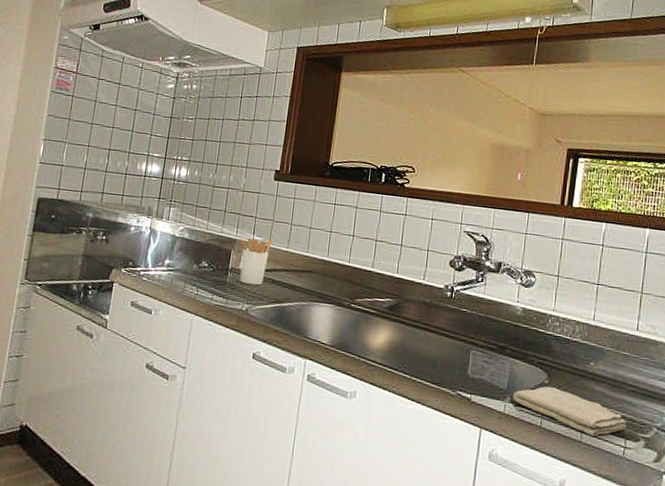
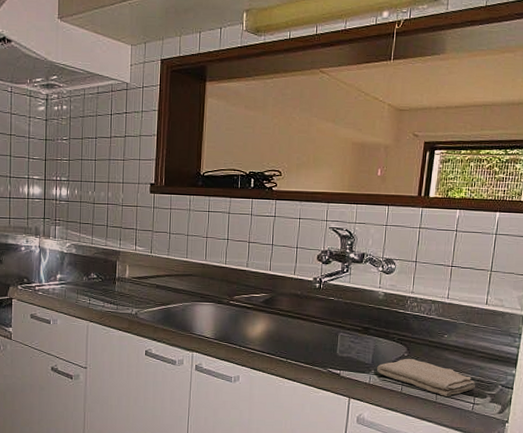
utensil holder: present [239,236,273,286] -> none [123,246,154,291]

